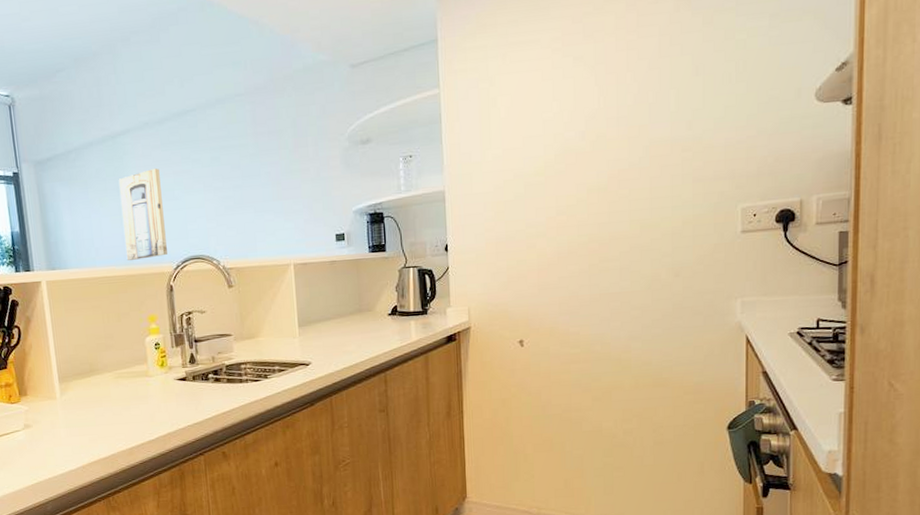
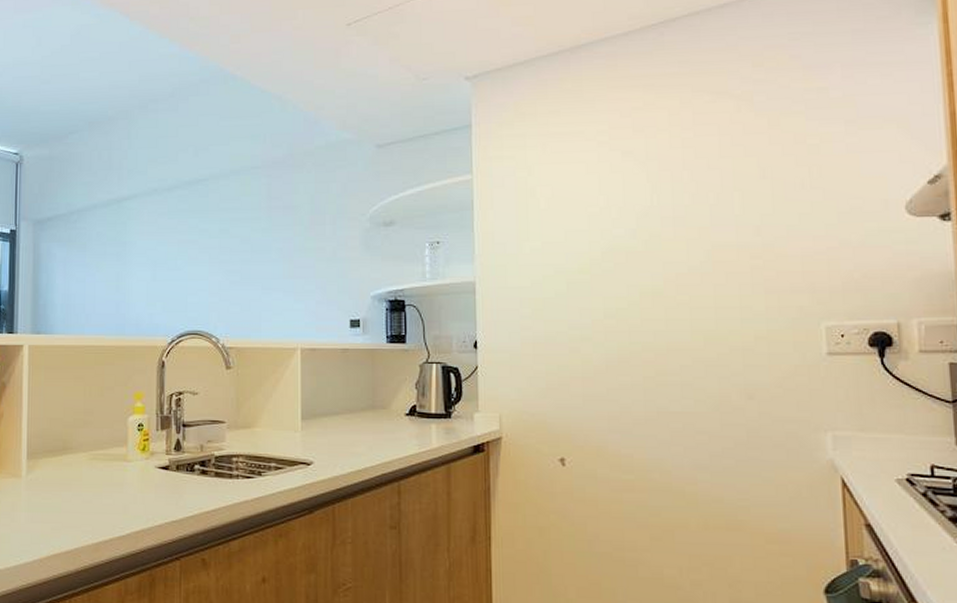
wall art: present [118,168,167,260] -> none [118,236,163,330]

